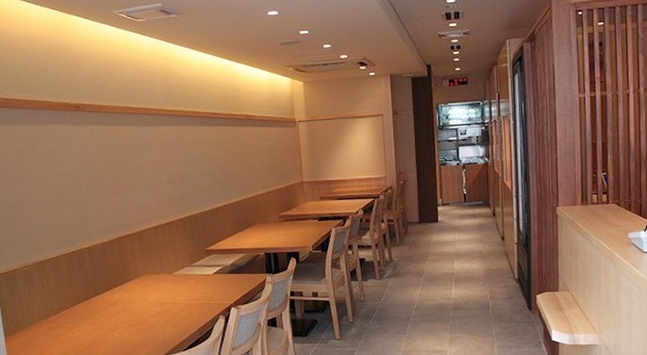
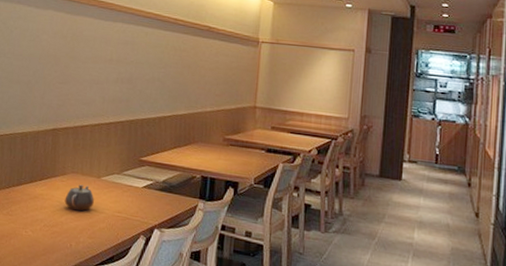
teapot: none [143,282,171,307] -> present [64,184,94,211]

